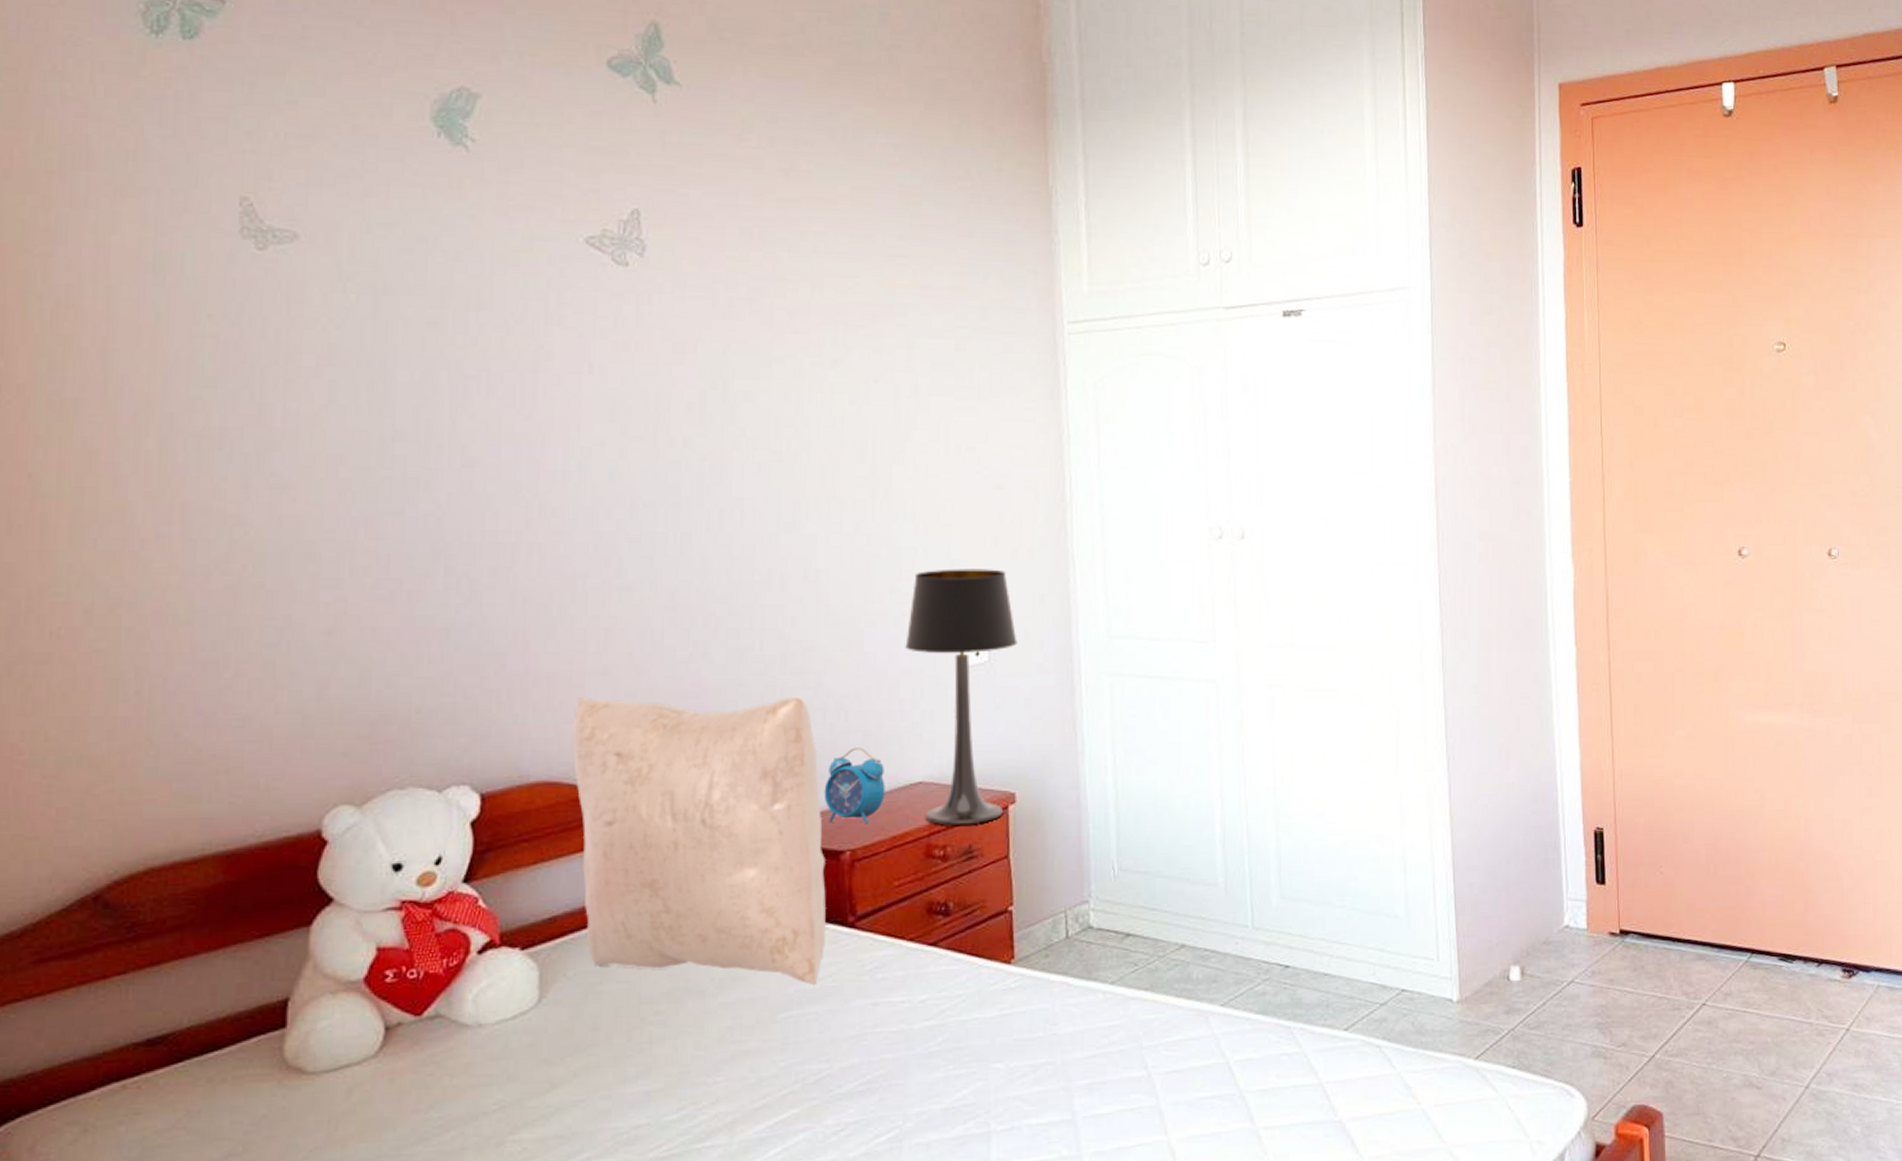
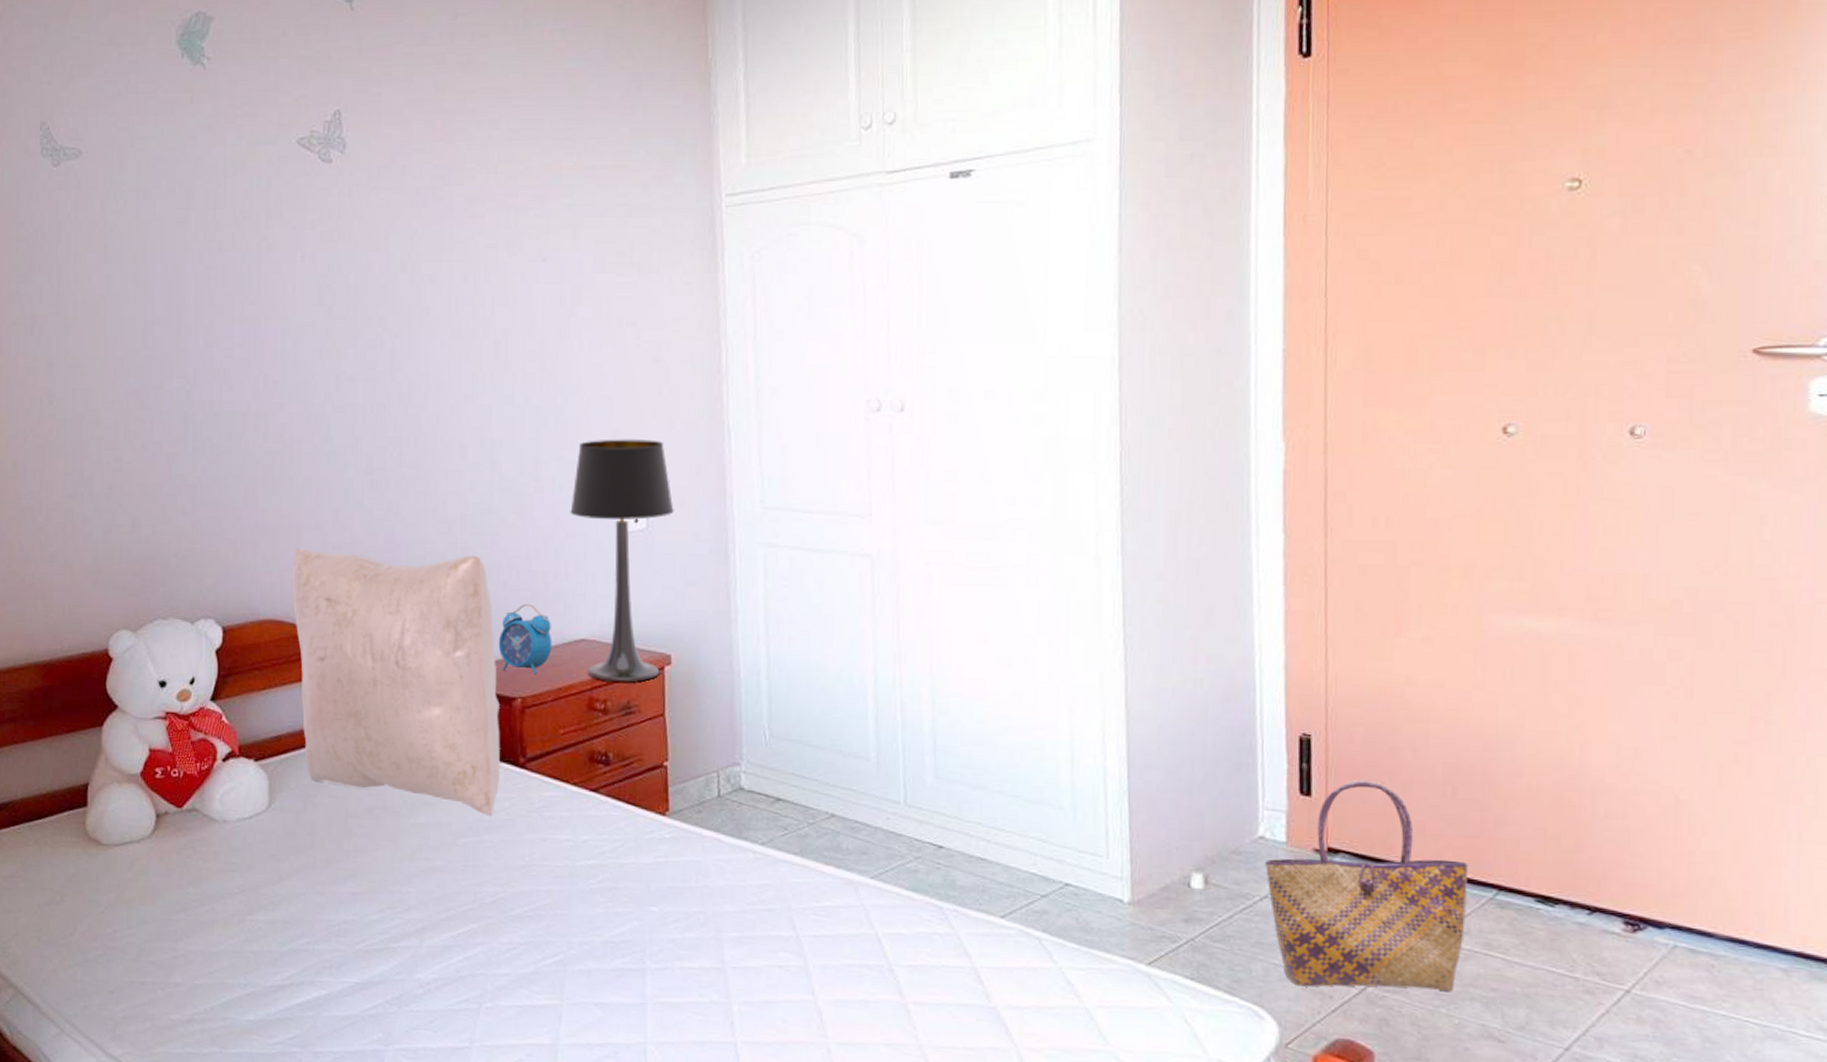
tote bag: none [1571,866,1728,1061] -> present [1265,780,1468,991]

